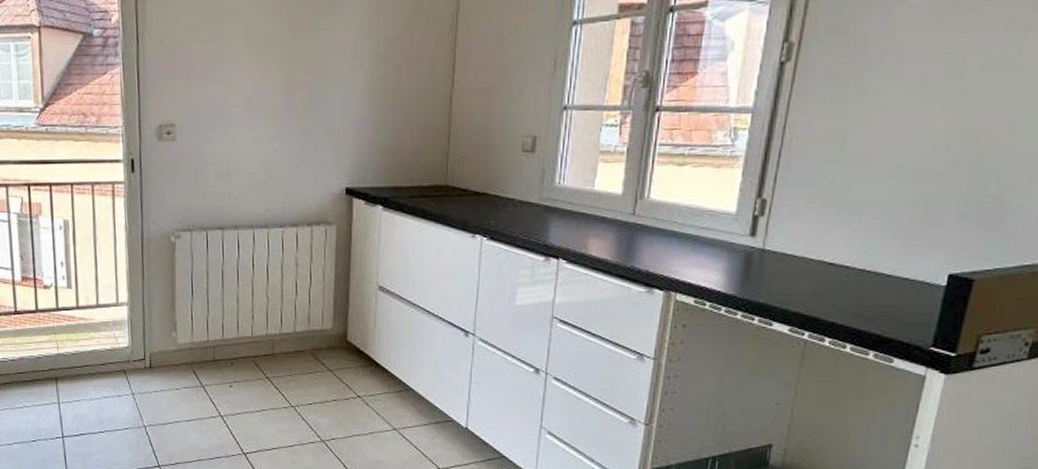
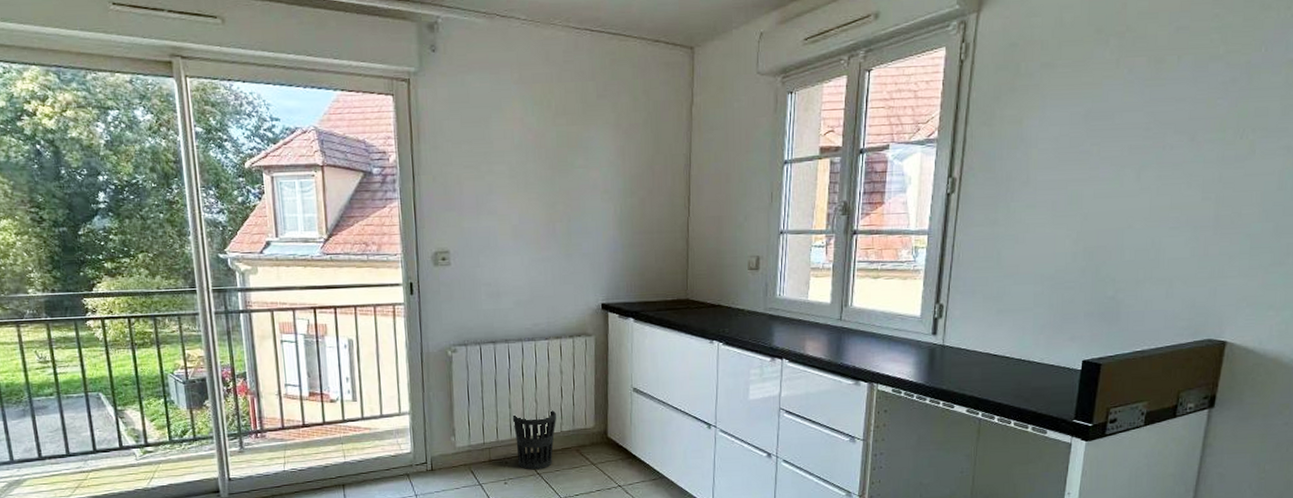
wastebasket: none [240,306,291,373] -> present [512,409,557,470]

